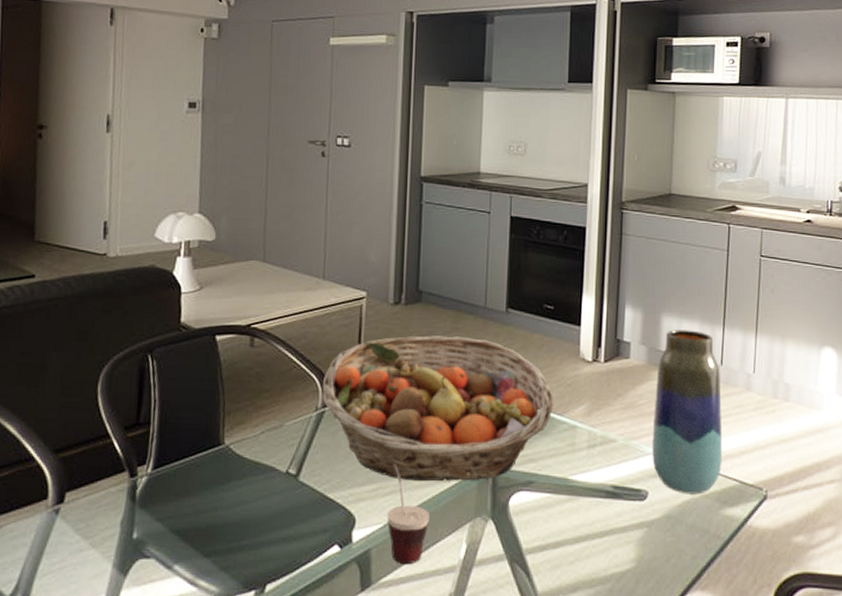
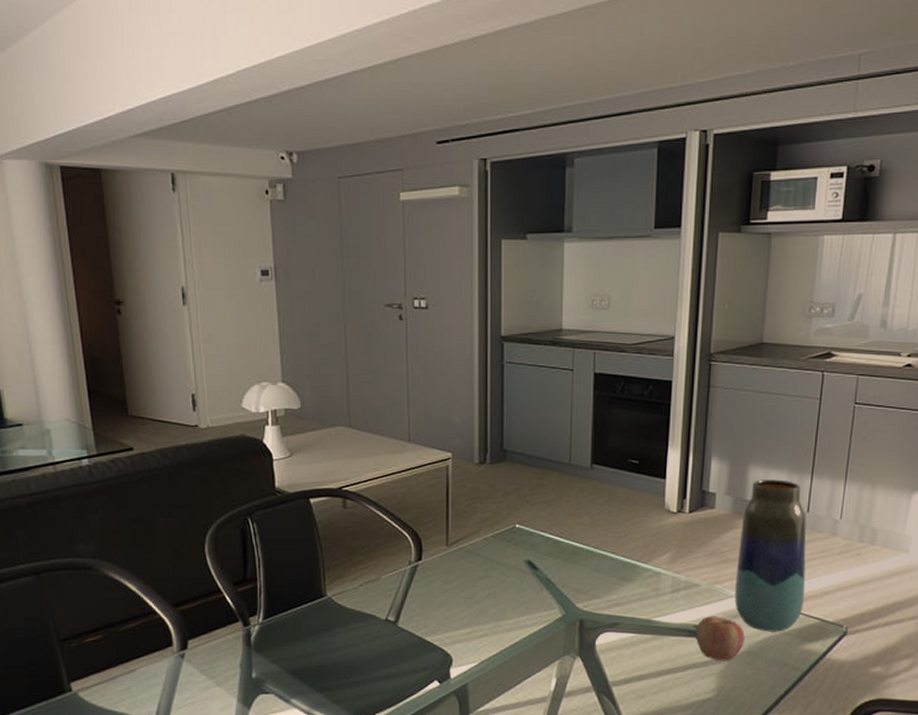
fruit basket: present [322,335,554,482] -> none [414,493,639,625]
cup: present [386,463,429,565] -> none [481,609,521,696]
apple: none [612,476,663,527] -> present [695,616,745,661]

